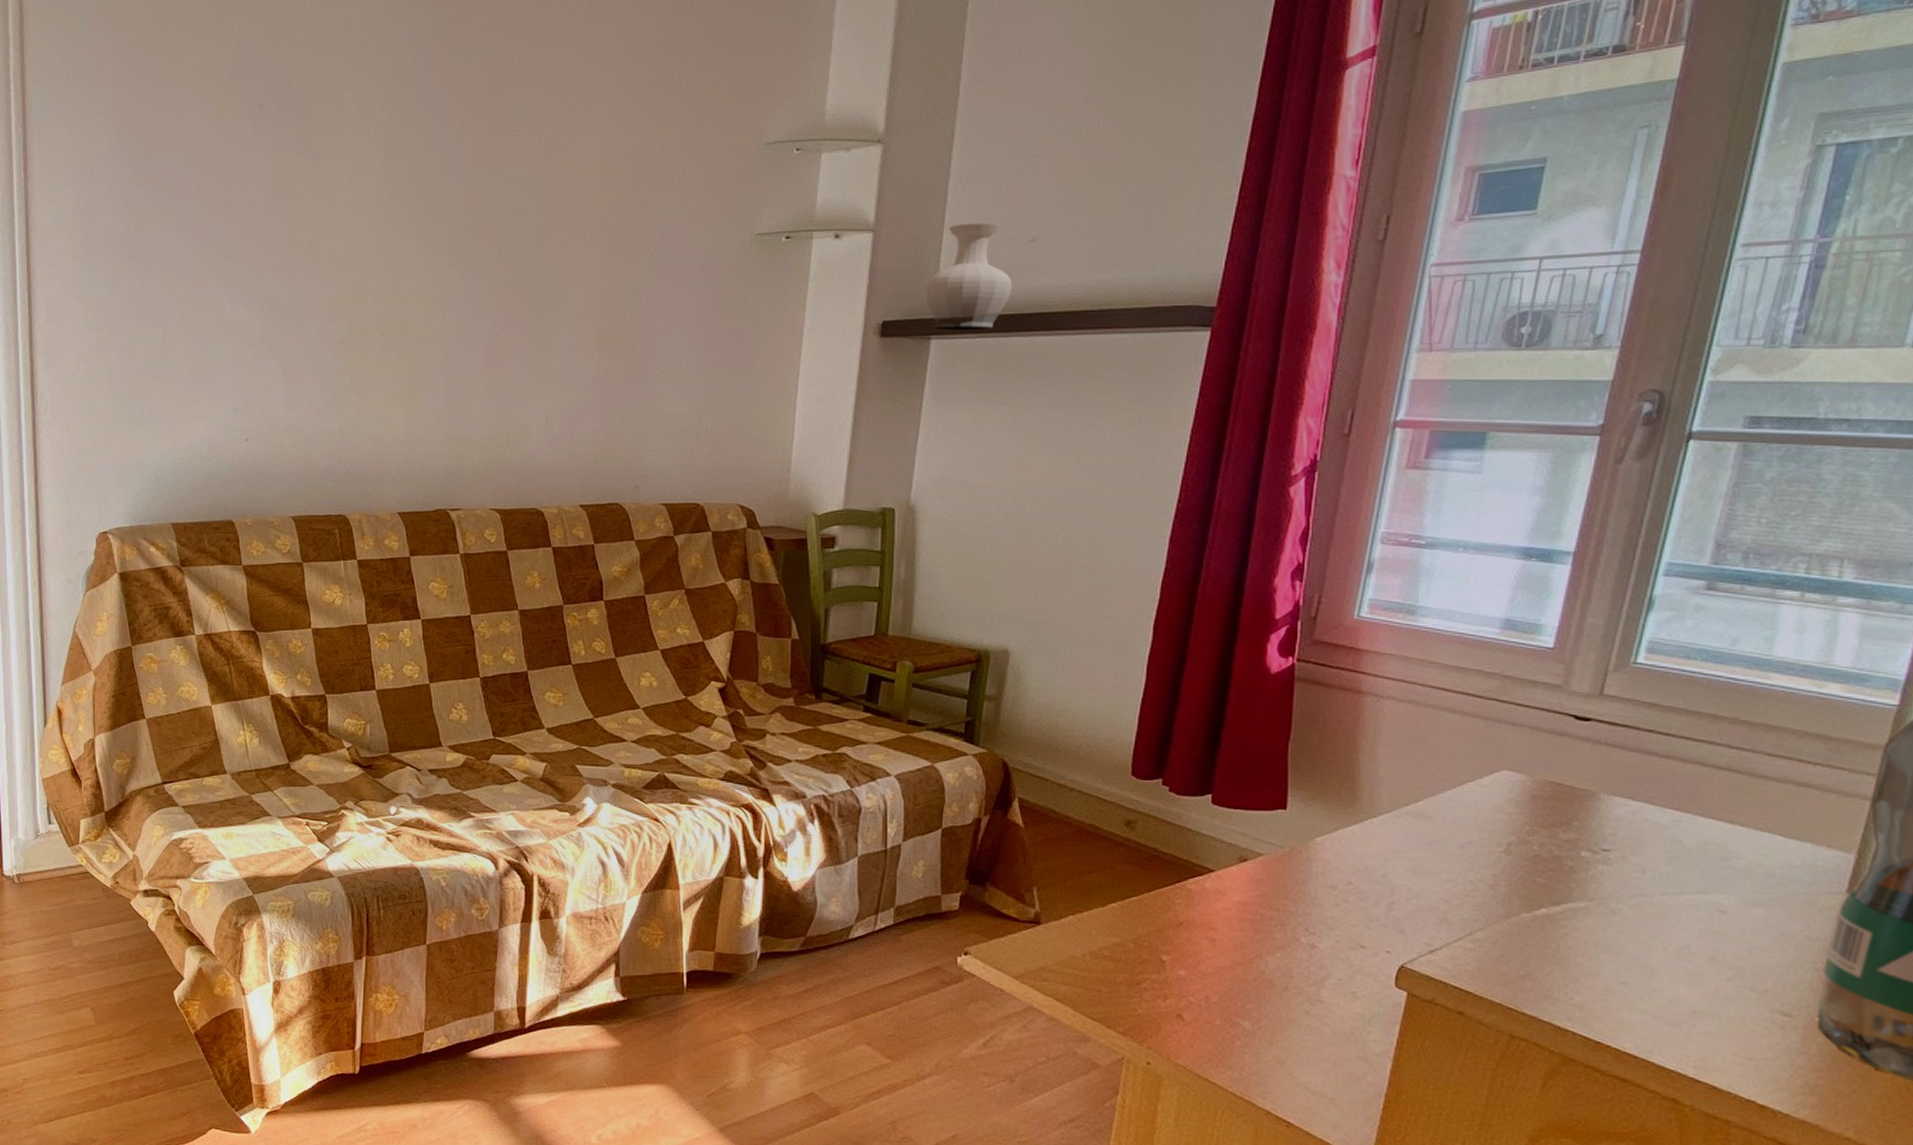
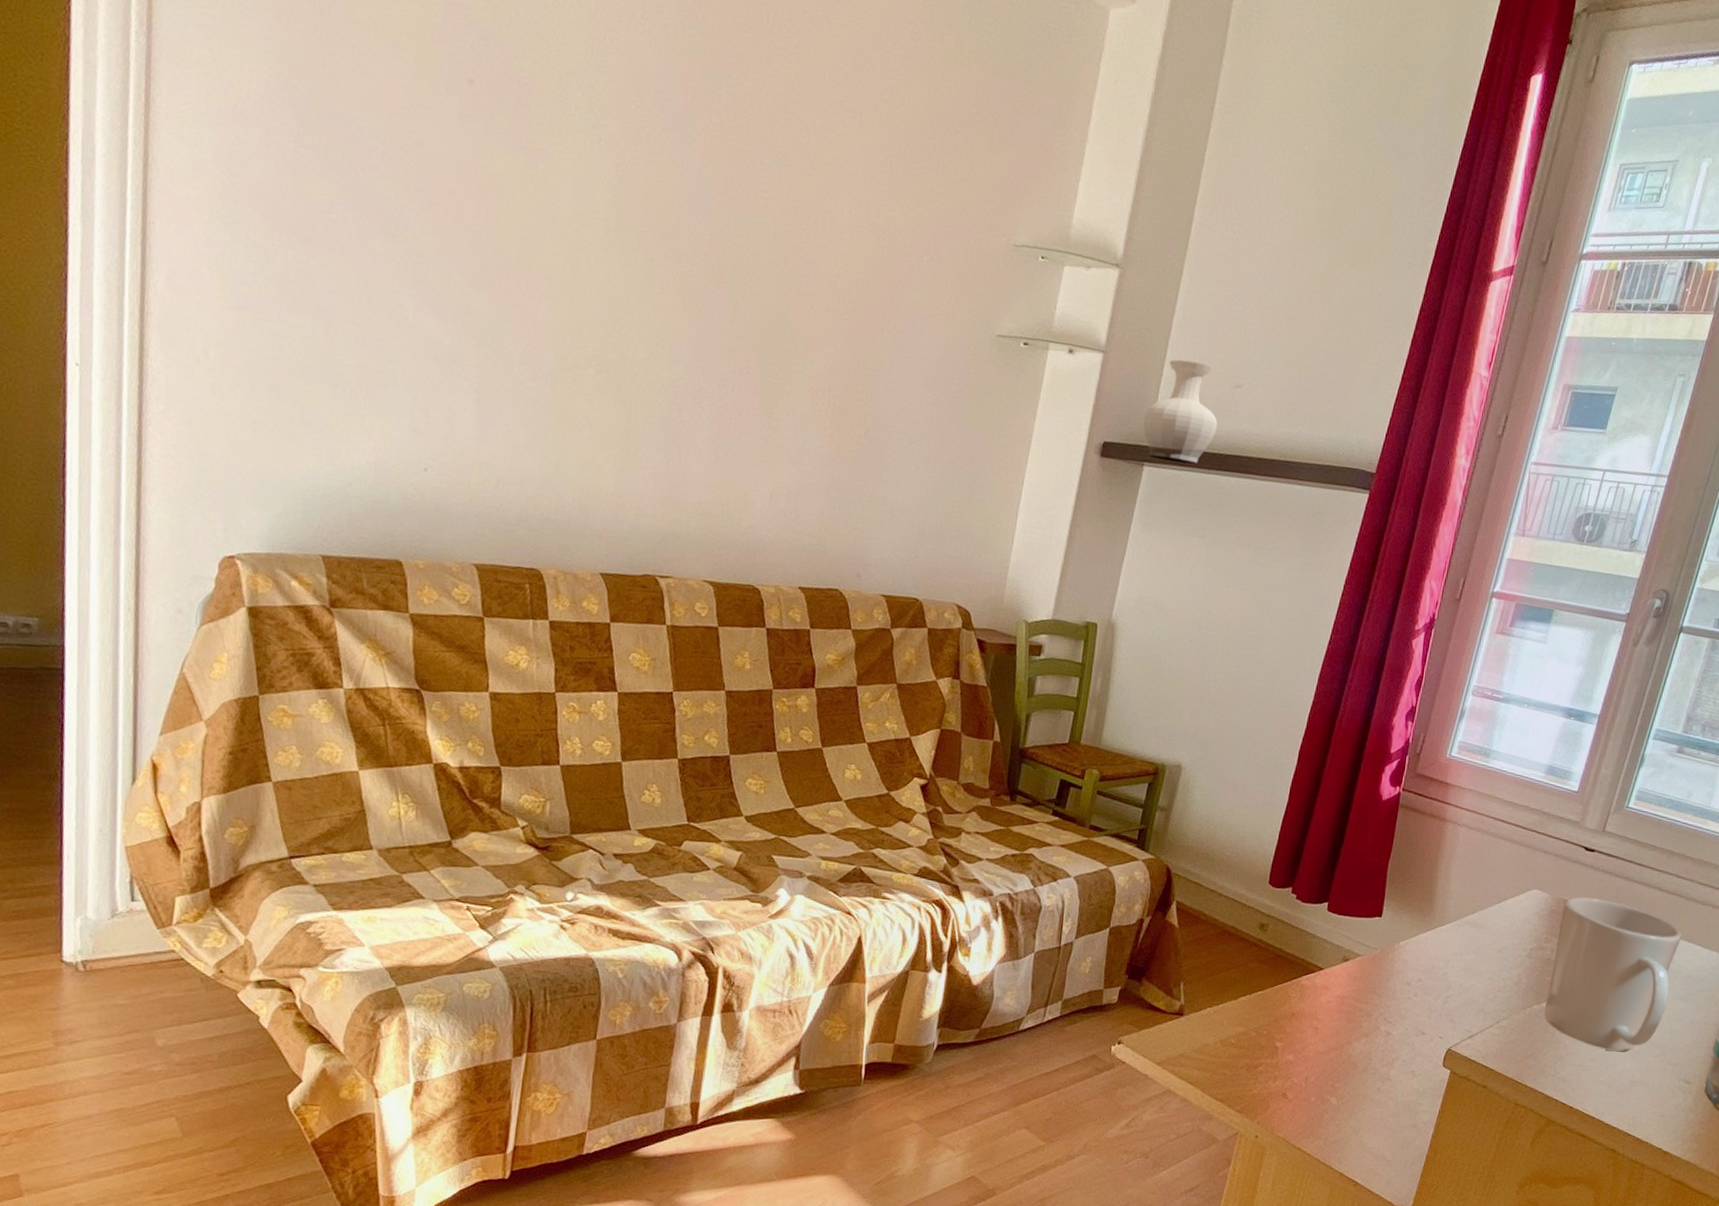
mug: none [1540,777,1750,973] -> present [1544,896,1683,1051]

